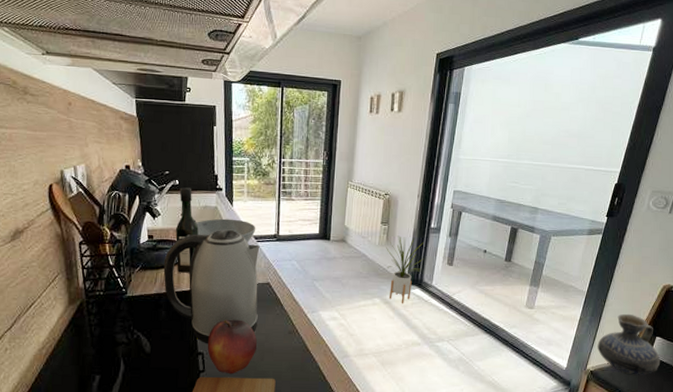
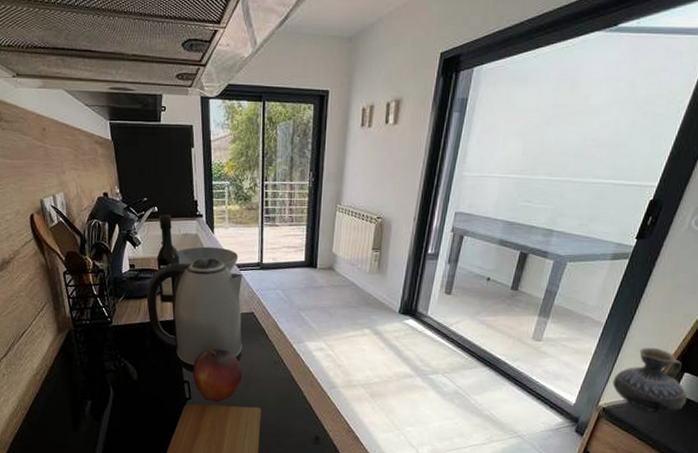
house plant: present [386,235,424,304] -> none [377,262,419,335]

